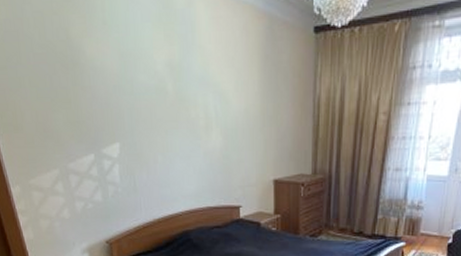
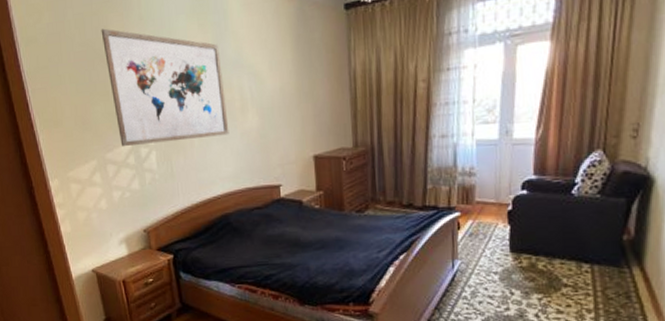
wall art: none [62,30,193,157] -> present [101,28,229,146]

